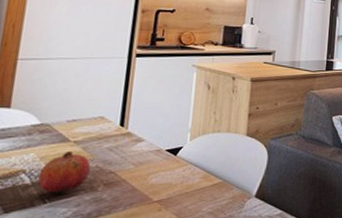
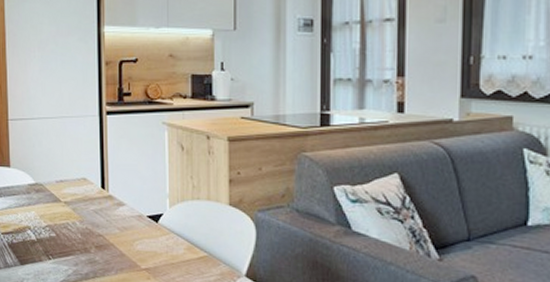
fruit: present [38,150,91,193] -> none [41,210,82,251]

